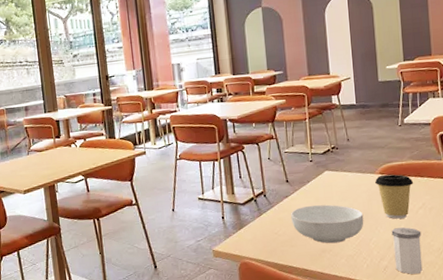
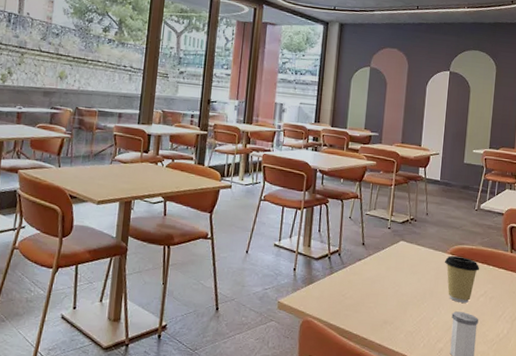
cereal bowl: present [291,204,364,244] -> none [360,273,429,317]

